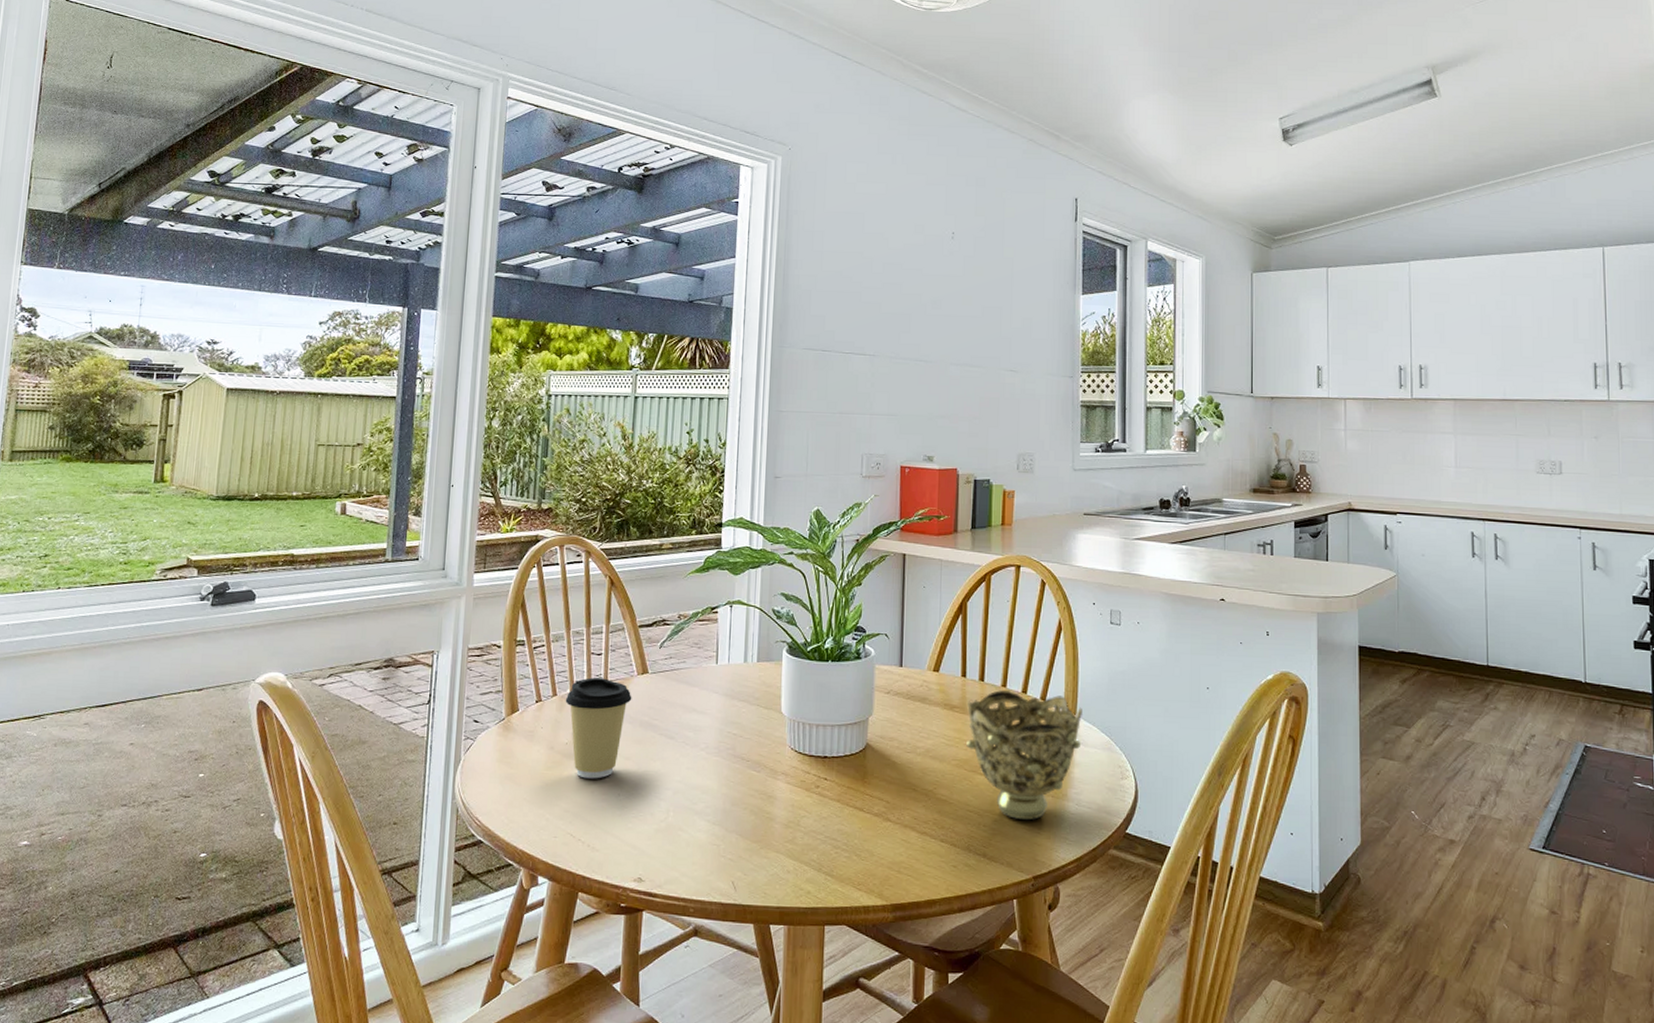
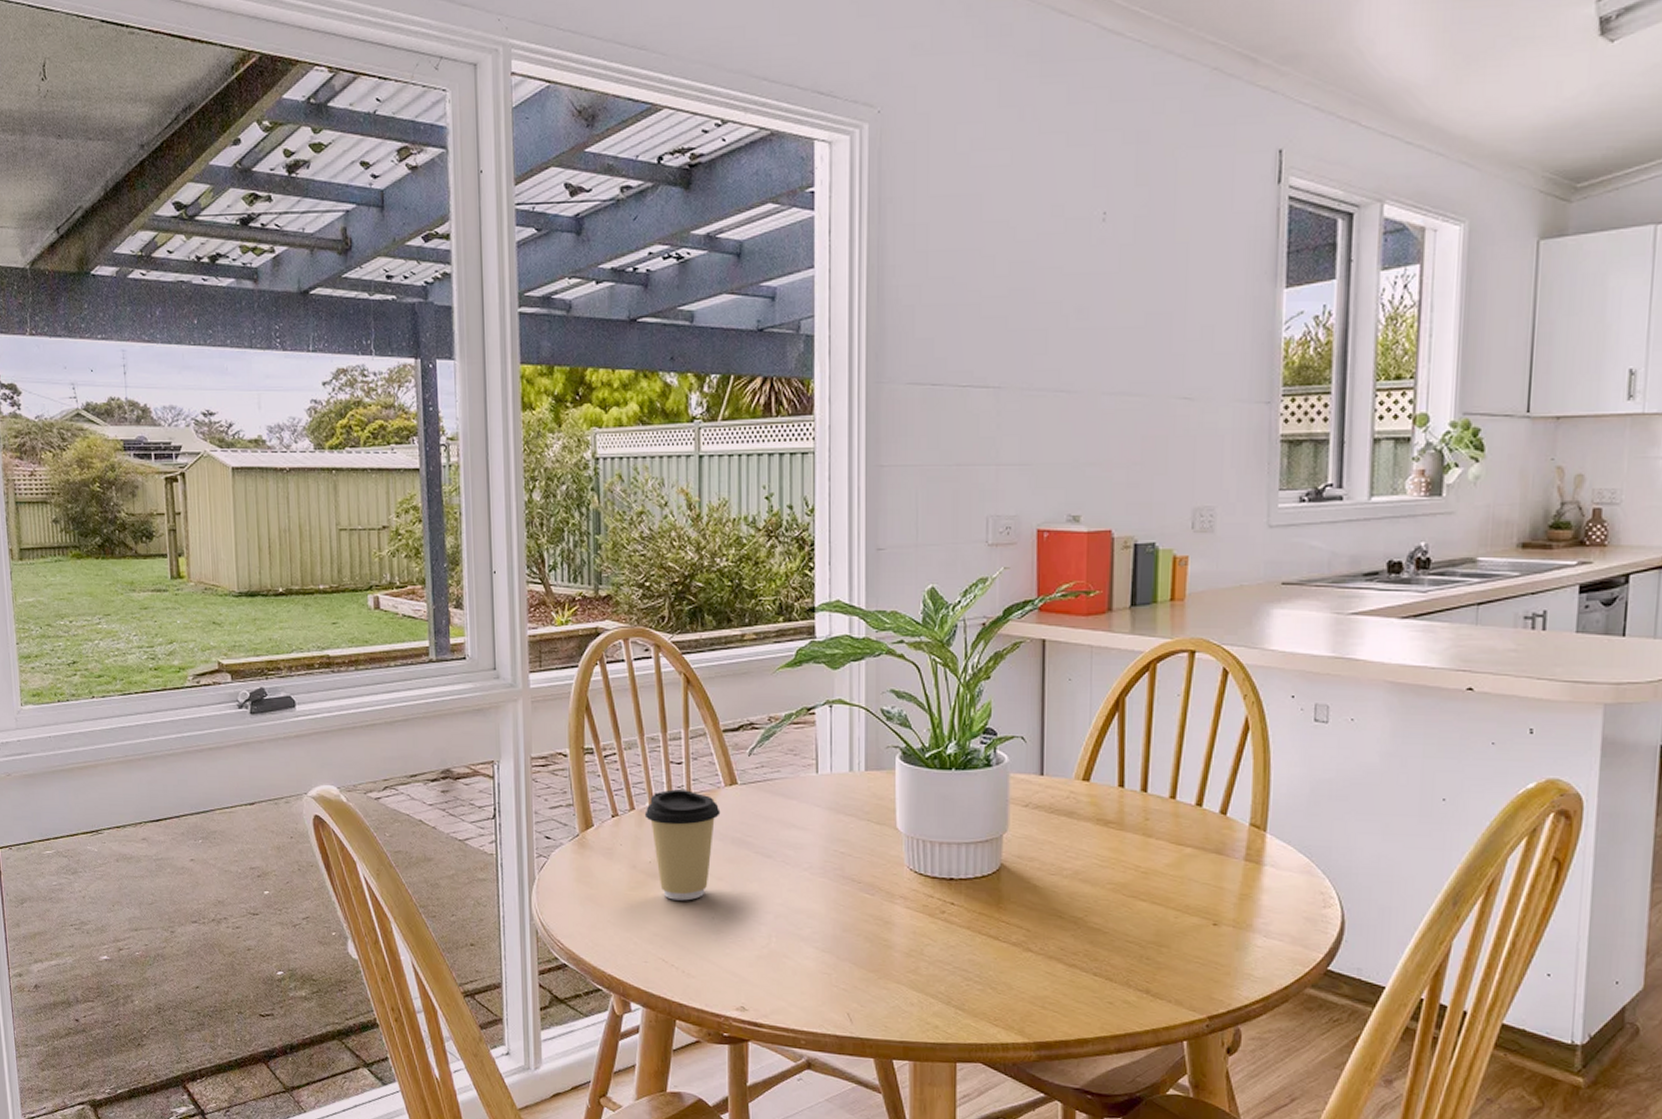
decorative bowl: present [966,690,1084,821] -> none [1125,803,1276,954]

